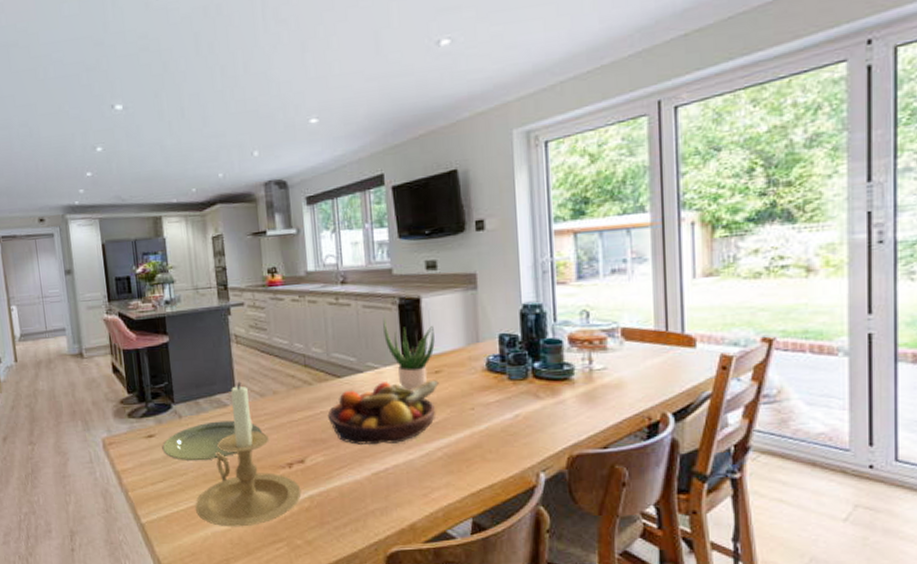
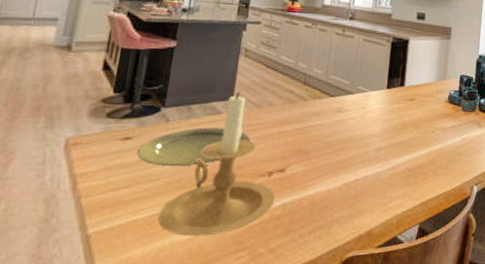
fruit bowl: present [327,381,439,445] -> none [315,104,412,158]
potted plant: present [383,318,435,391] -> none [376,51,415,113]

